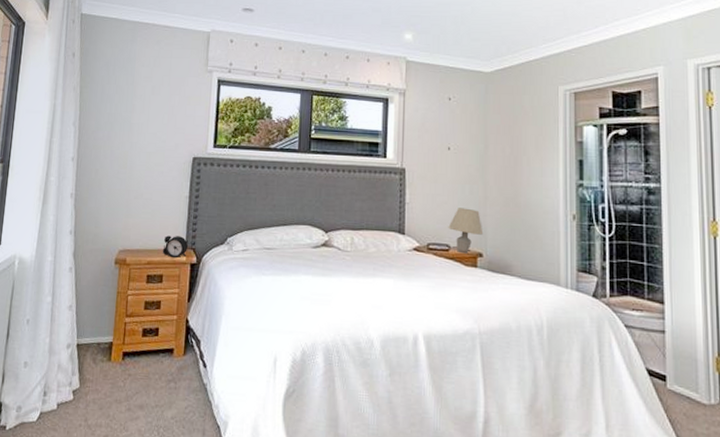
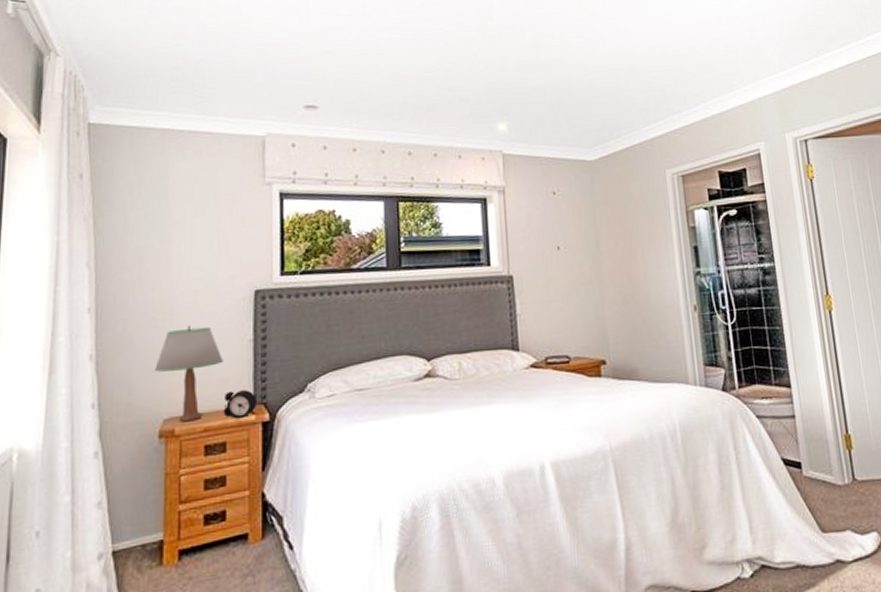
table lamp: none [115,179,165,255] -> present [155,325,223,422]
table lamp: present [448,208,484,254] -> none [566,312,605,364]

